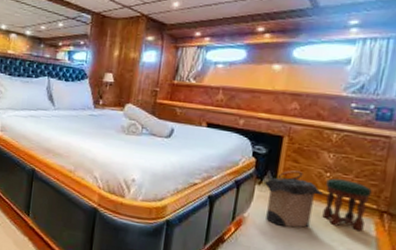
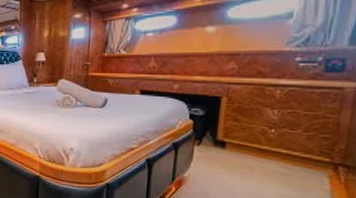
laundry hamper: present [264,170,323,228] -> none [203,129,268,185]
stool: present [322,178,372,232] -> none [268,134,324,186]

